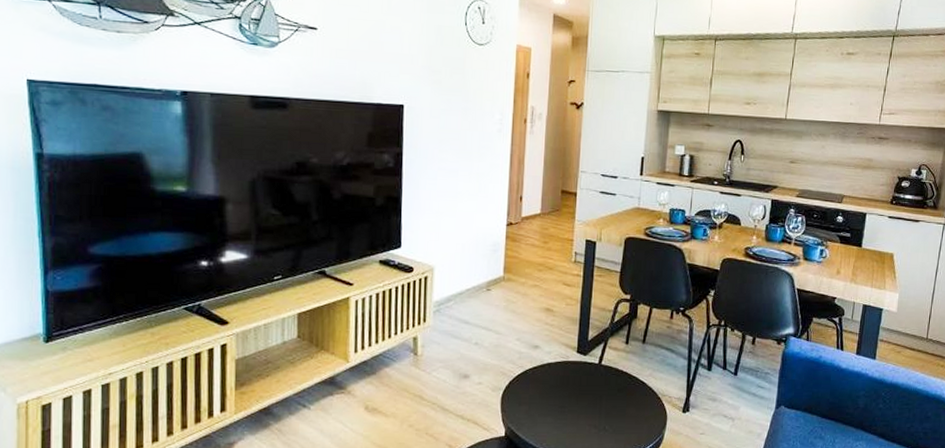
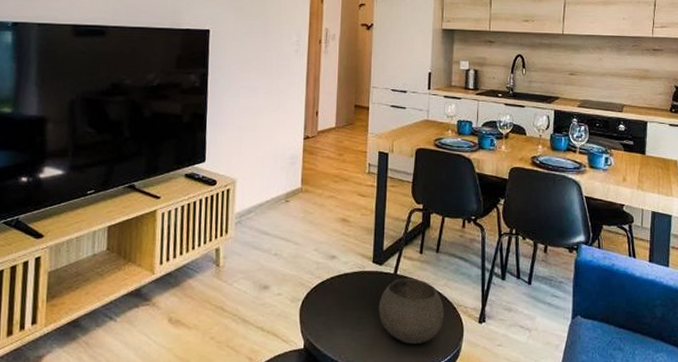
bowl: none [582,368,648,433] -> present [378,277,444,345]

